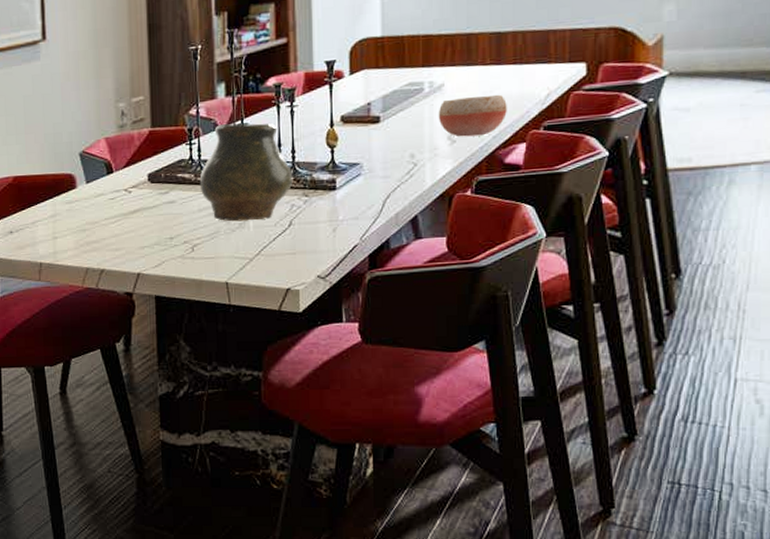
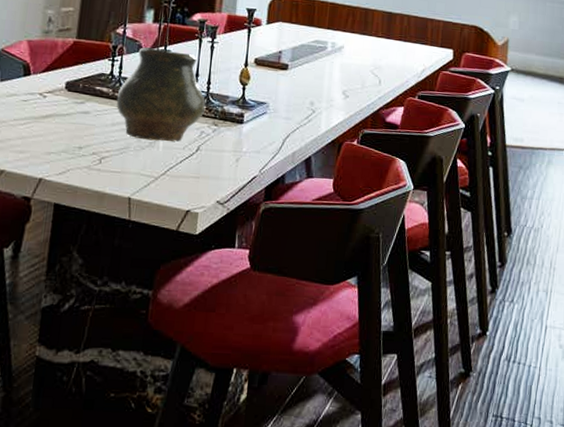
bowl: present [438,94,507,137] -> none [336,60,392,96]

